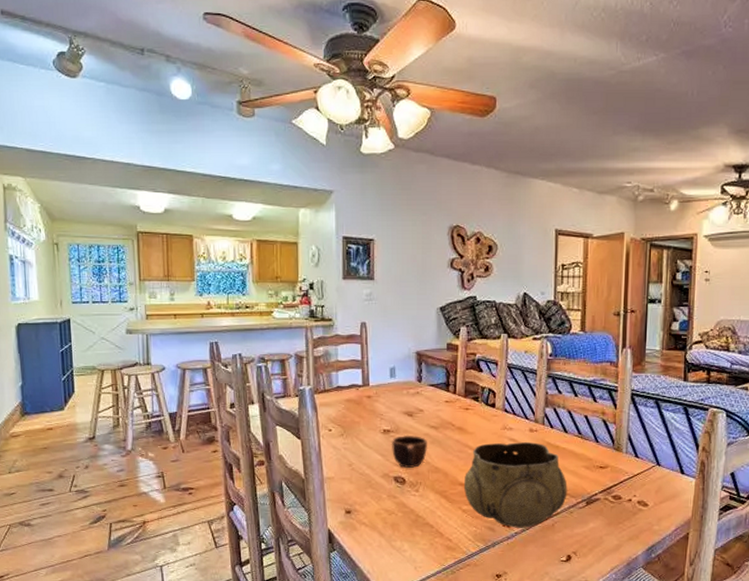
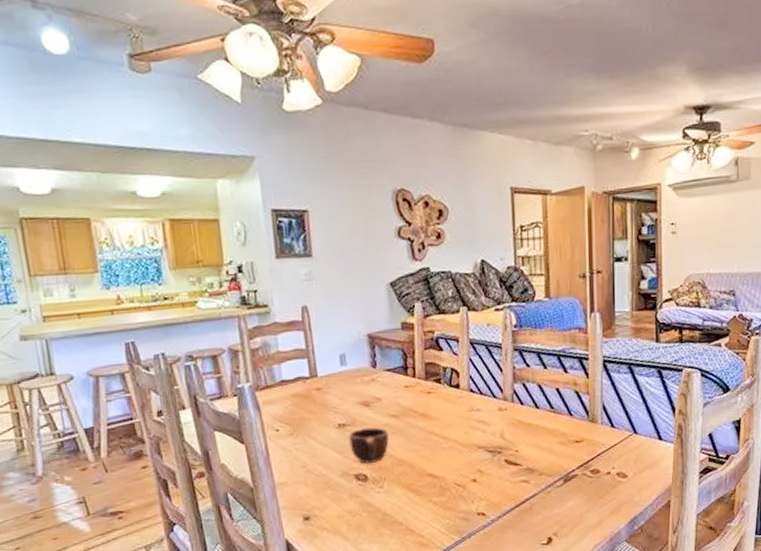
decorative bowl: present [464,442,568,528] -> none [432,422,544,516]

